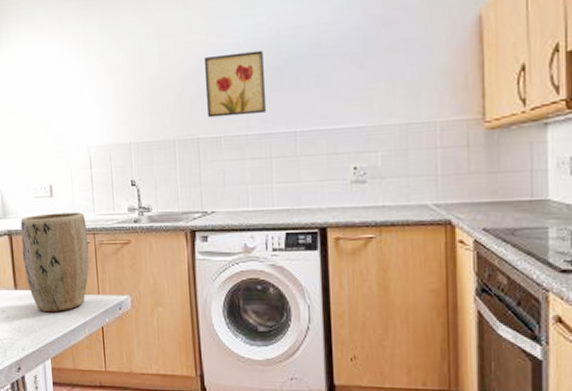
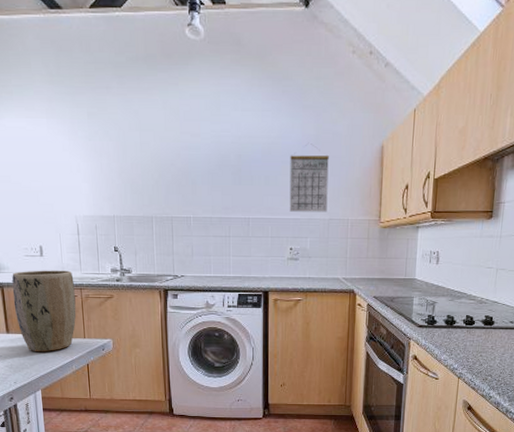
wall art: present [203,50,267,118] -> none [178,151,228,202]
calendar: none [347,26,404,119] -> present [289,144,329,212]

